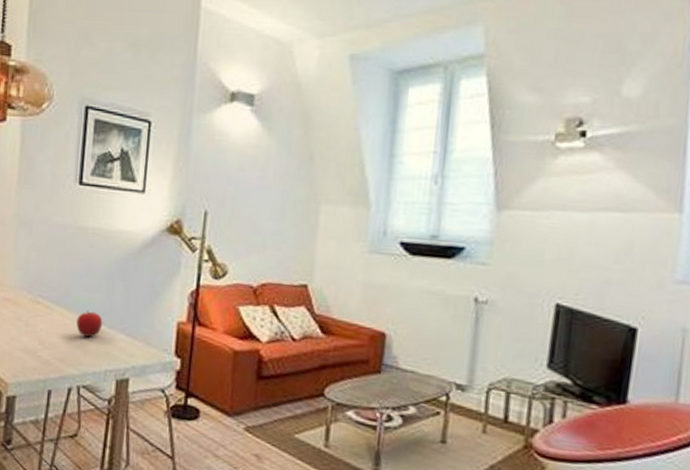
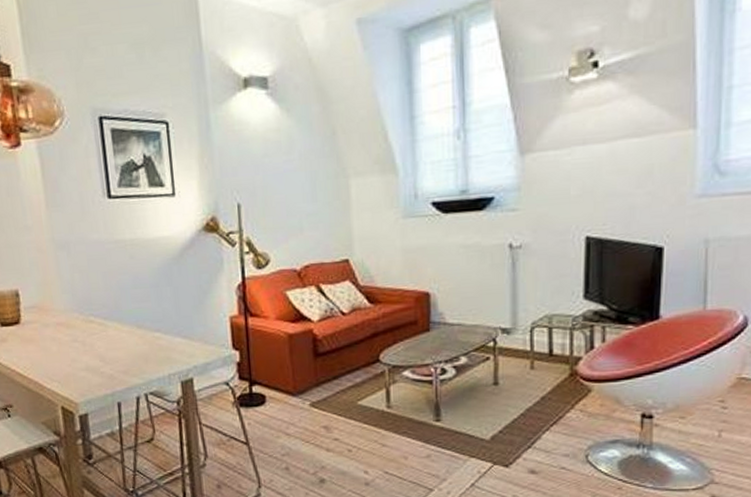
fruit: present [76,311,103,338] -> none [132,321,158,347]

